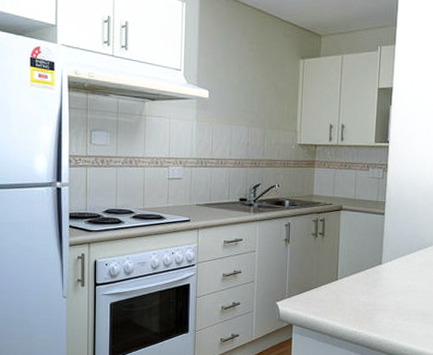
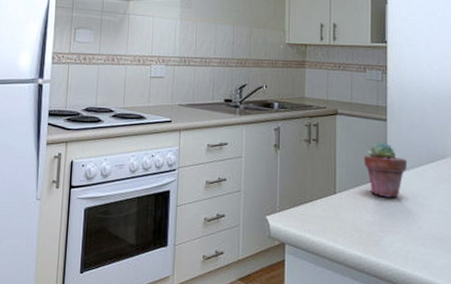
potted succulent: none [363,233,399,282] -> present [363,142,407,198]

